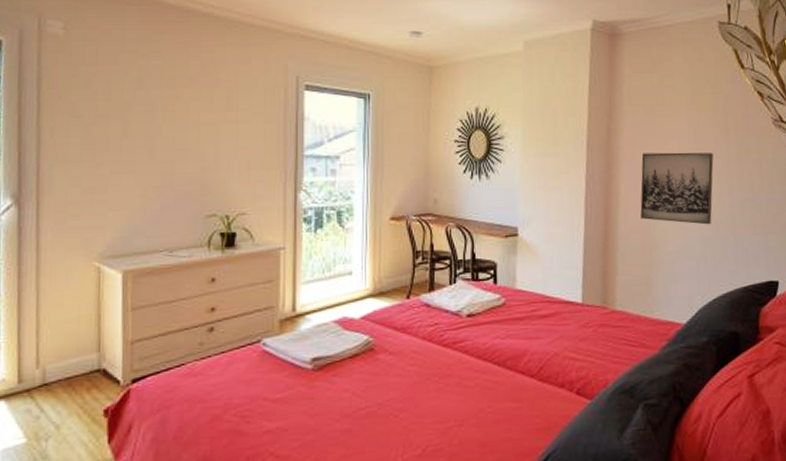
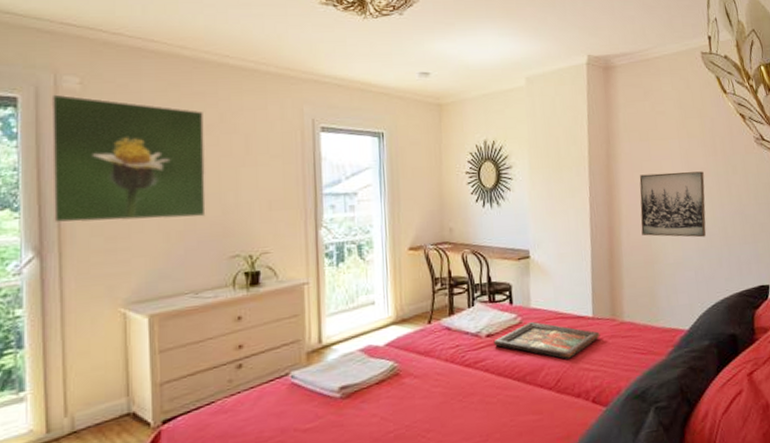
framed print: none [31,39,187,173] -> present [51,94,206,223]
decorative tray: none [474,303,589,346] -> present [493,321,600,359]

